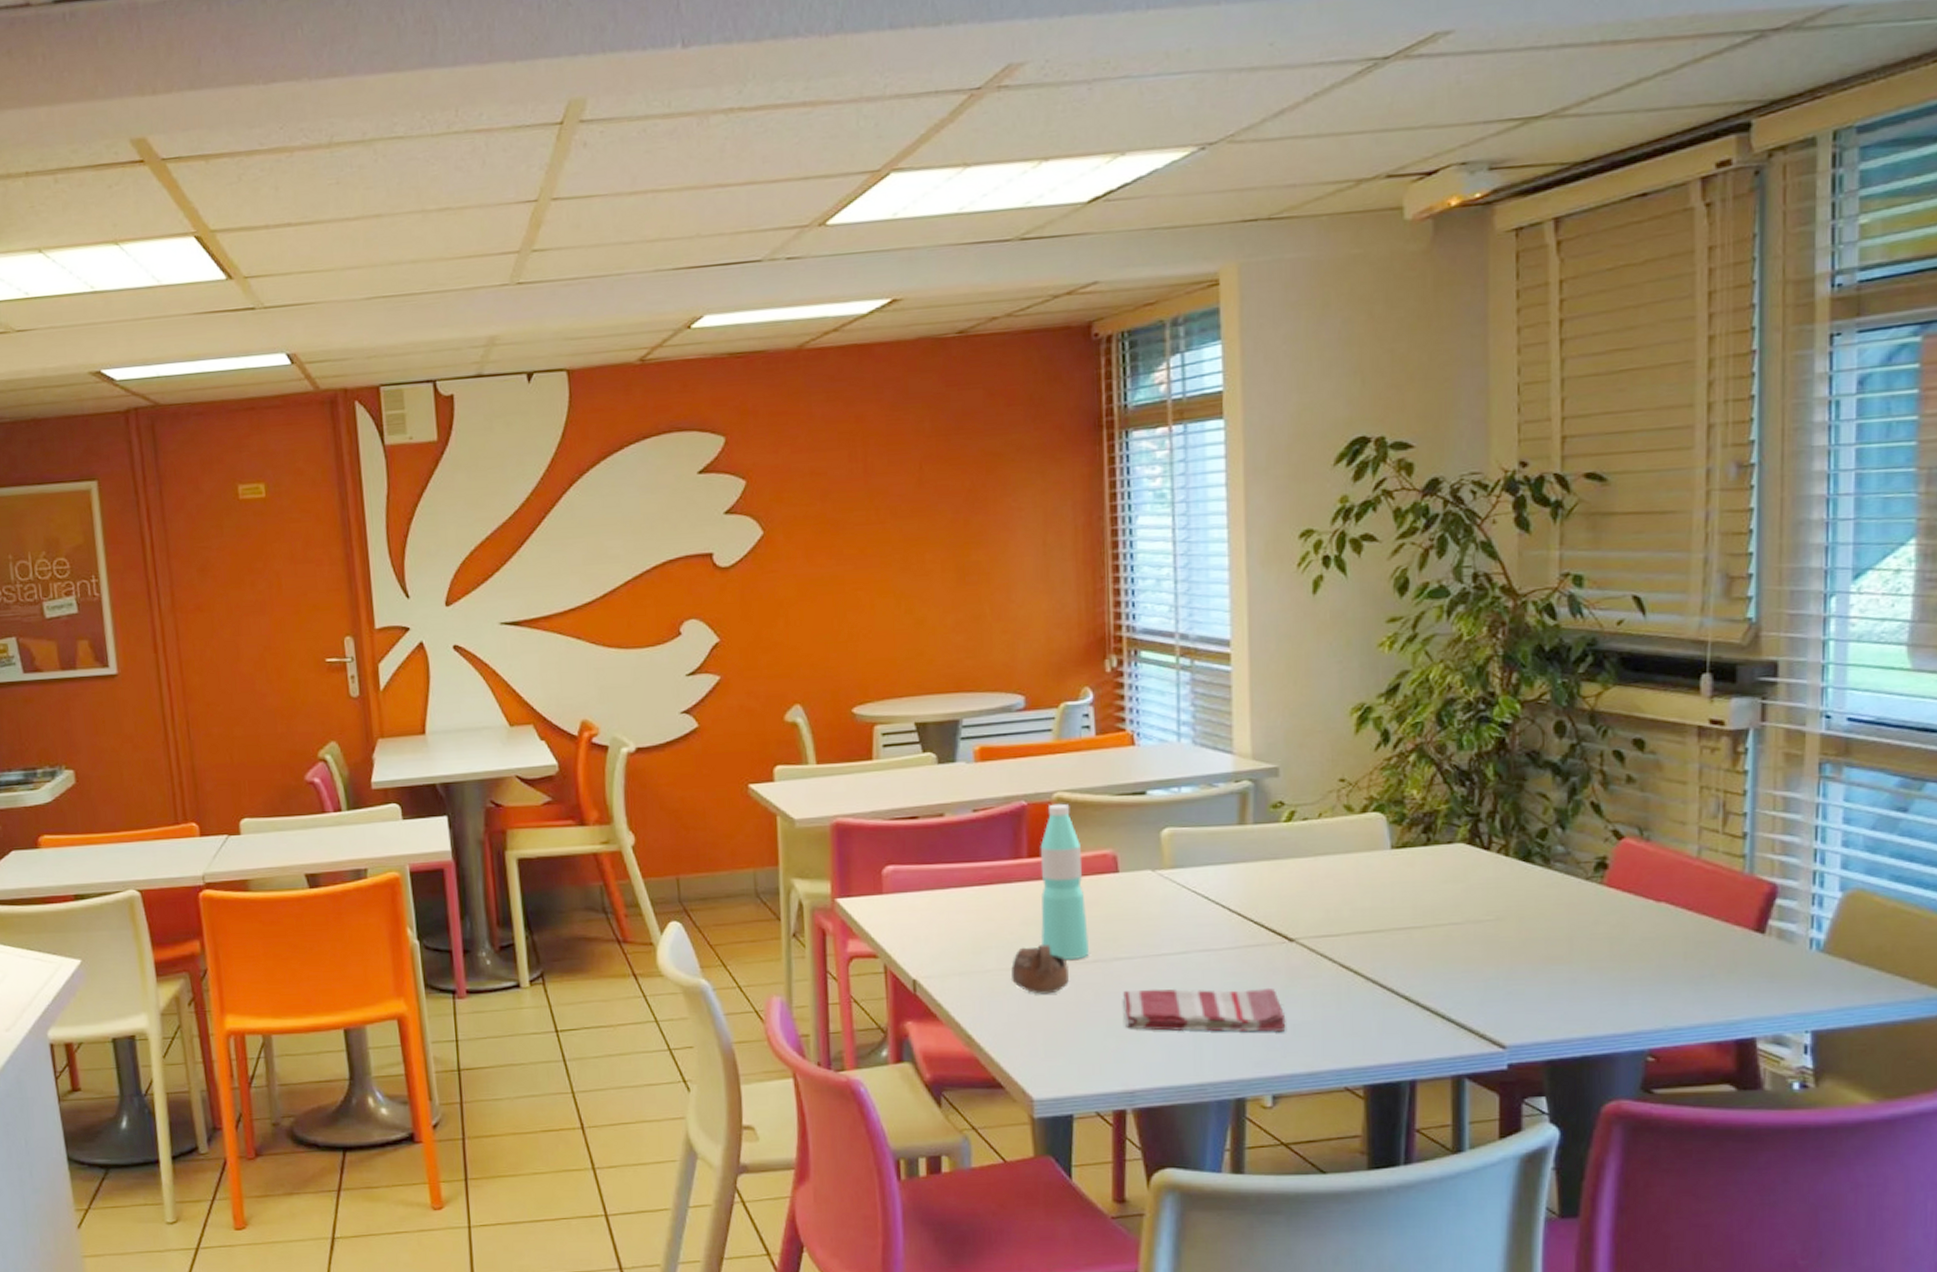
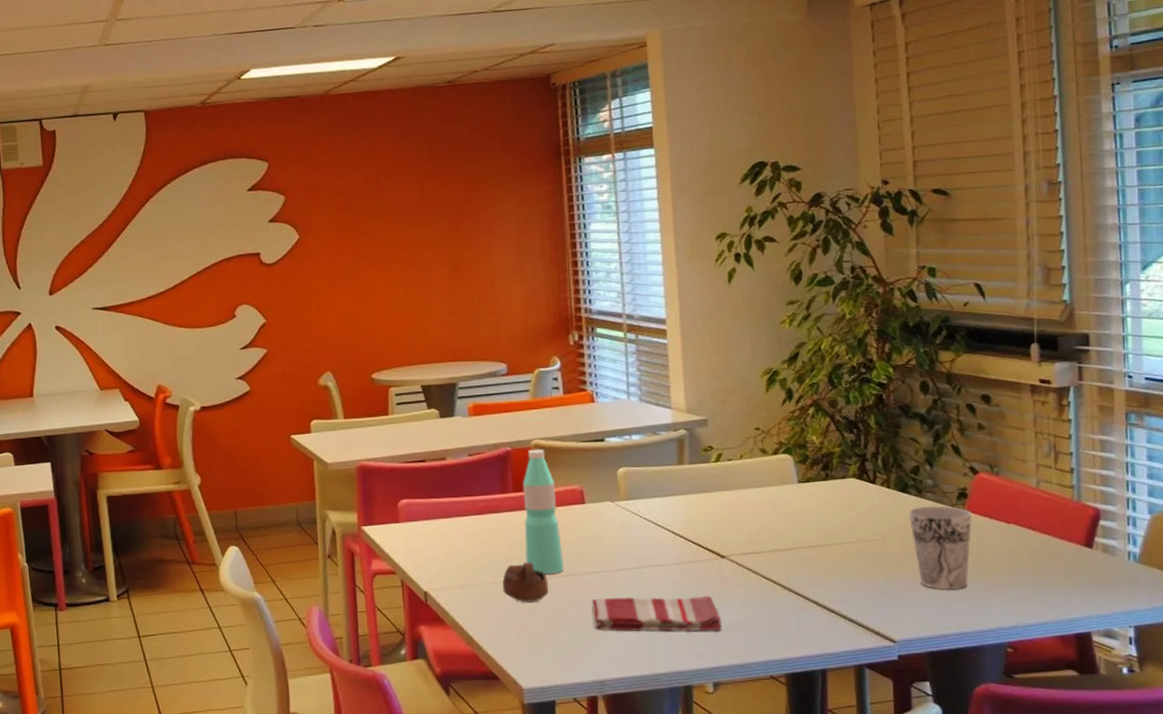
cup: none [1530,878,1611,985] -> present [908,505,972,591]

